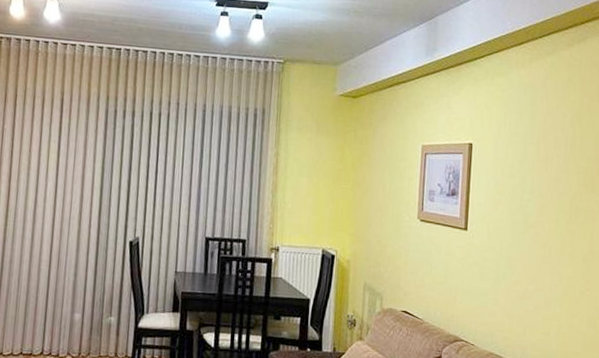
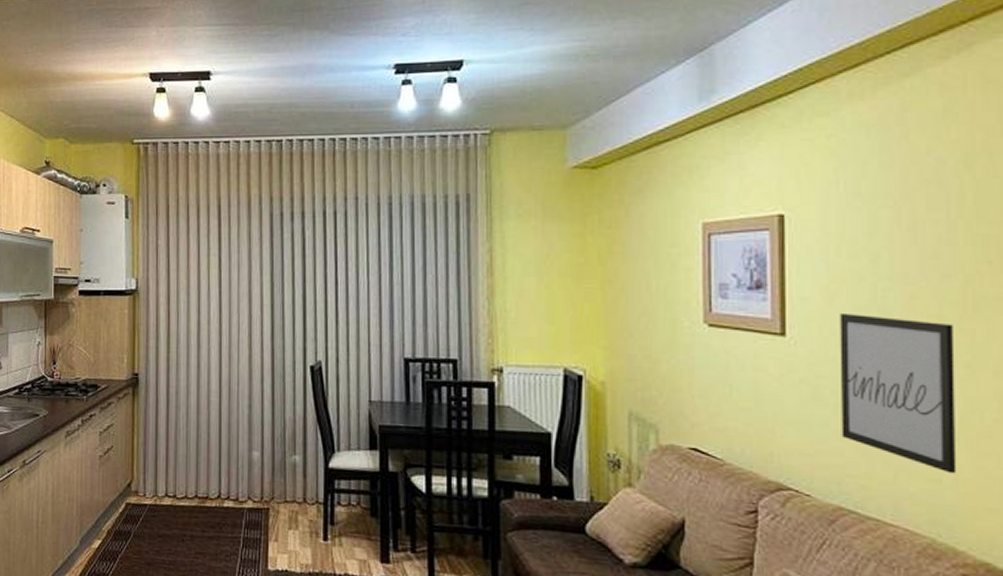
wall art: none [495,215,563,329] -> present [840,312,957,474]

